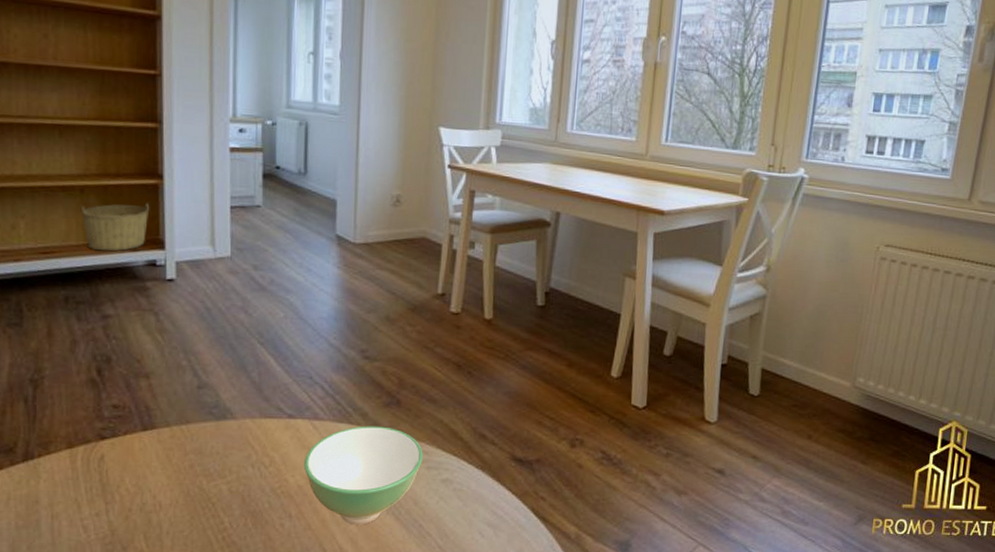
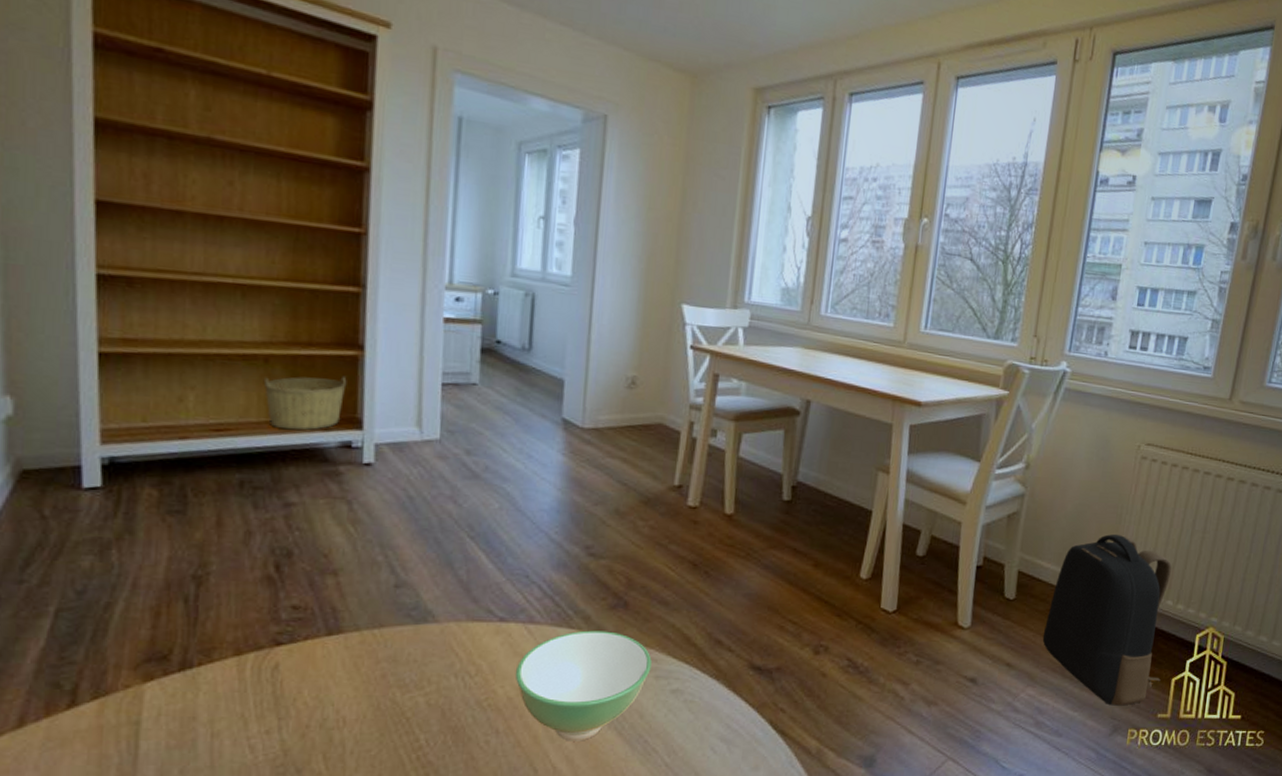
backpack: none [787,332,914,496] -> present [1042,534,1172,706]

